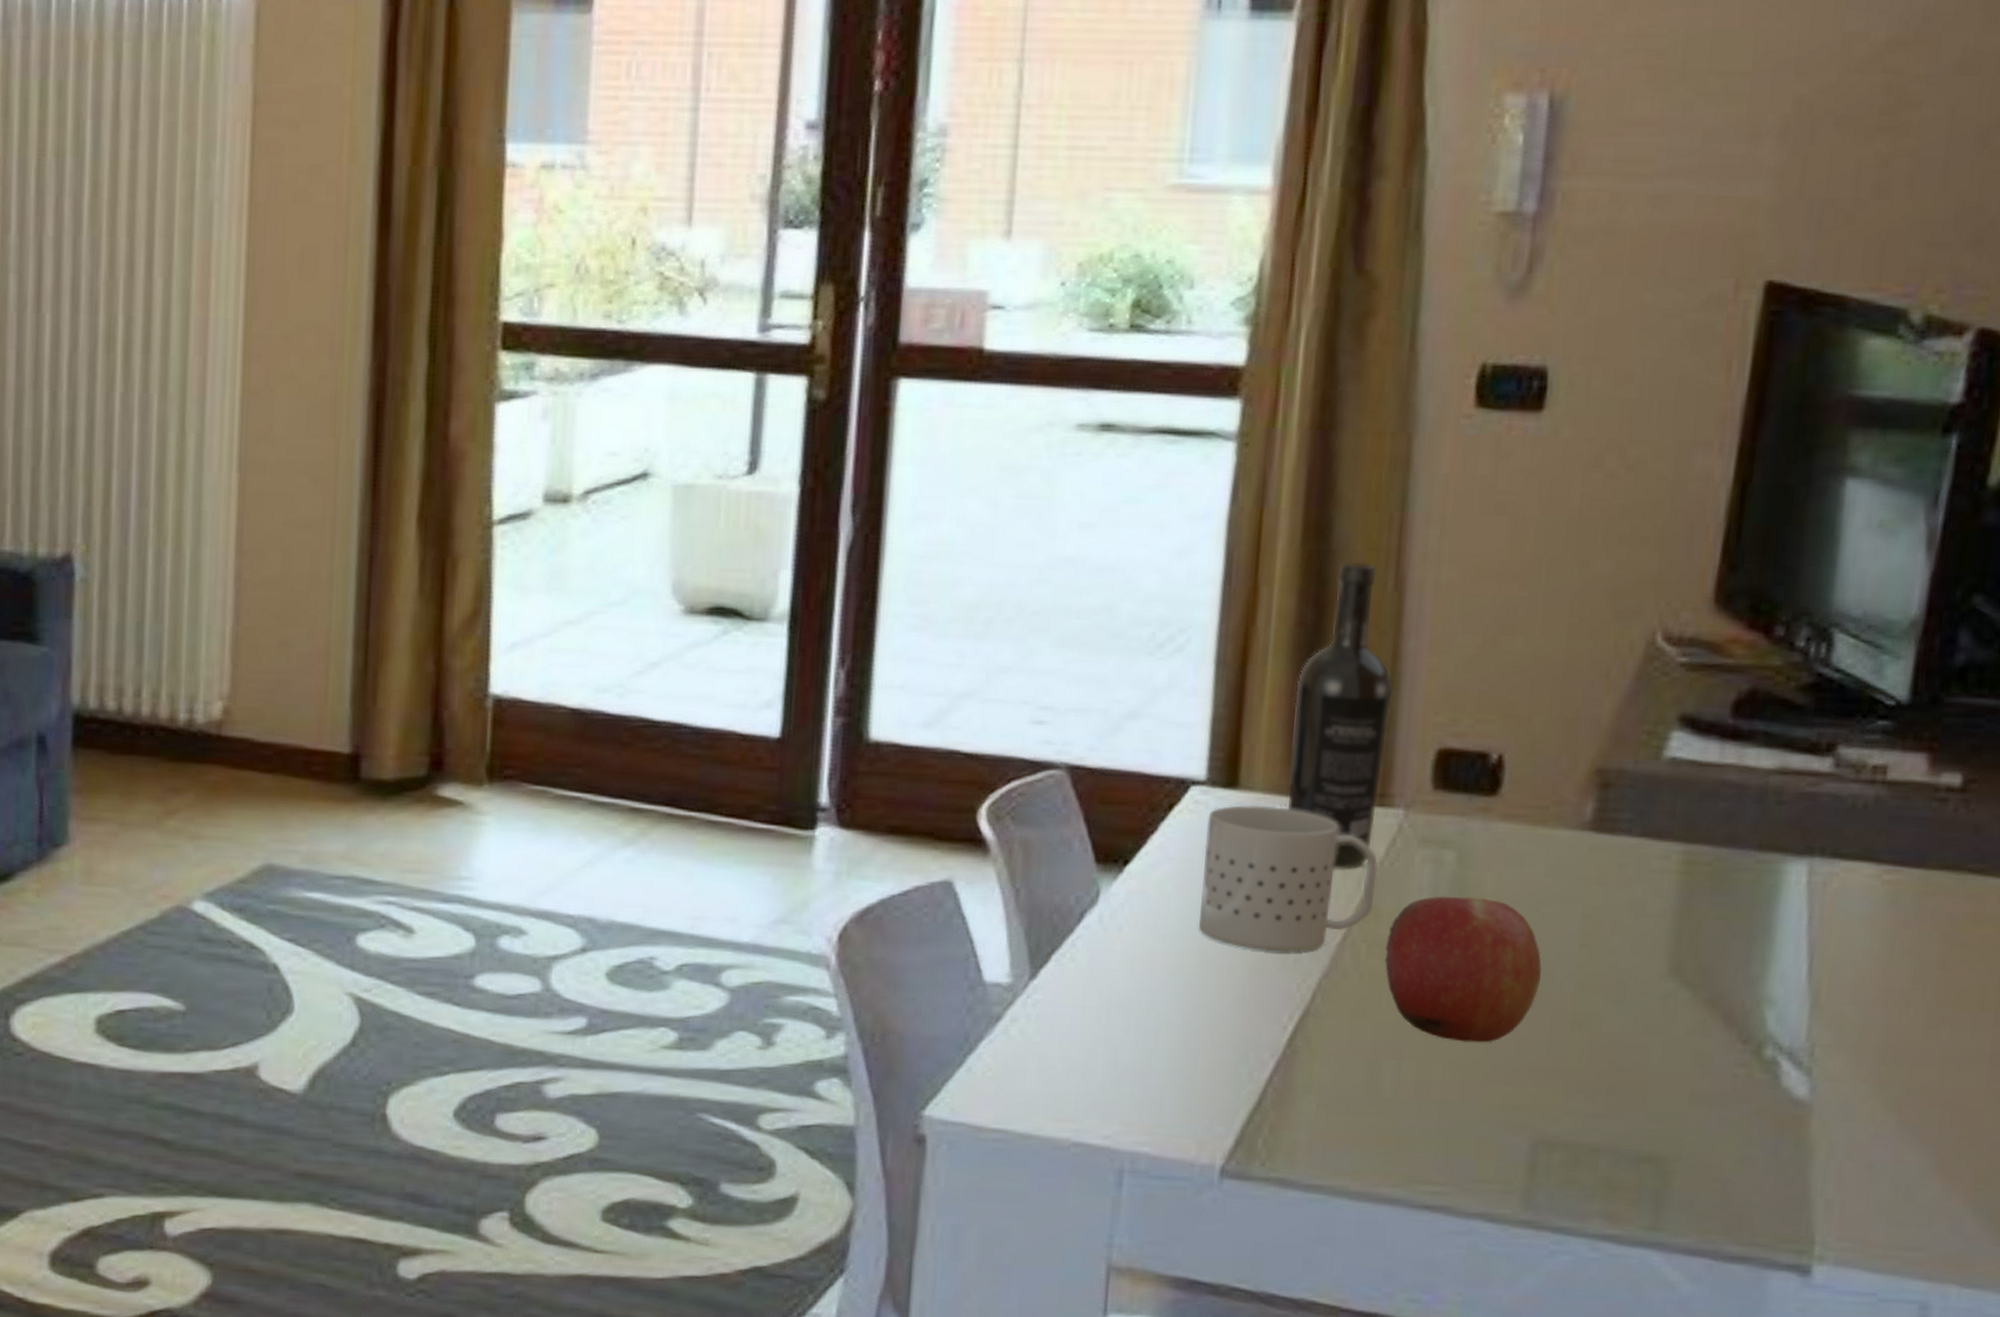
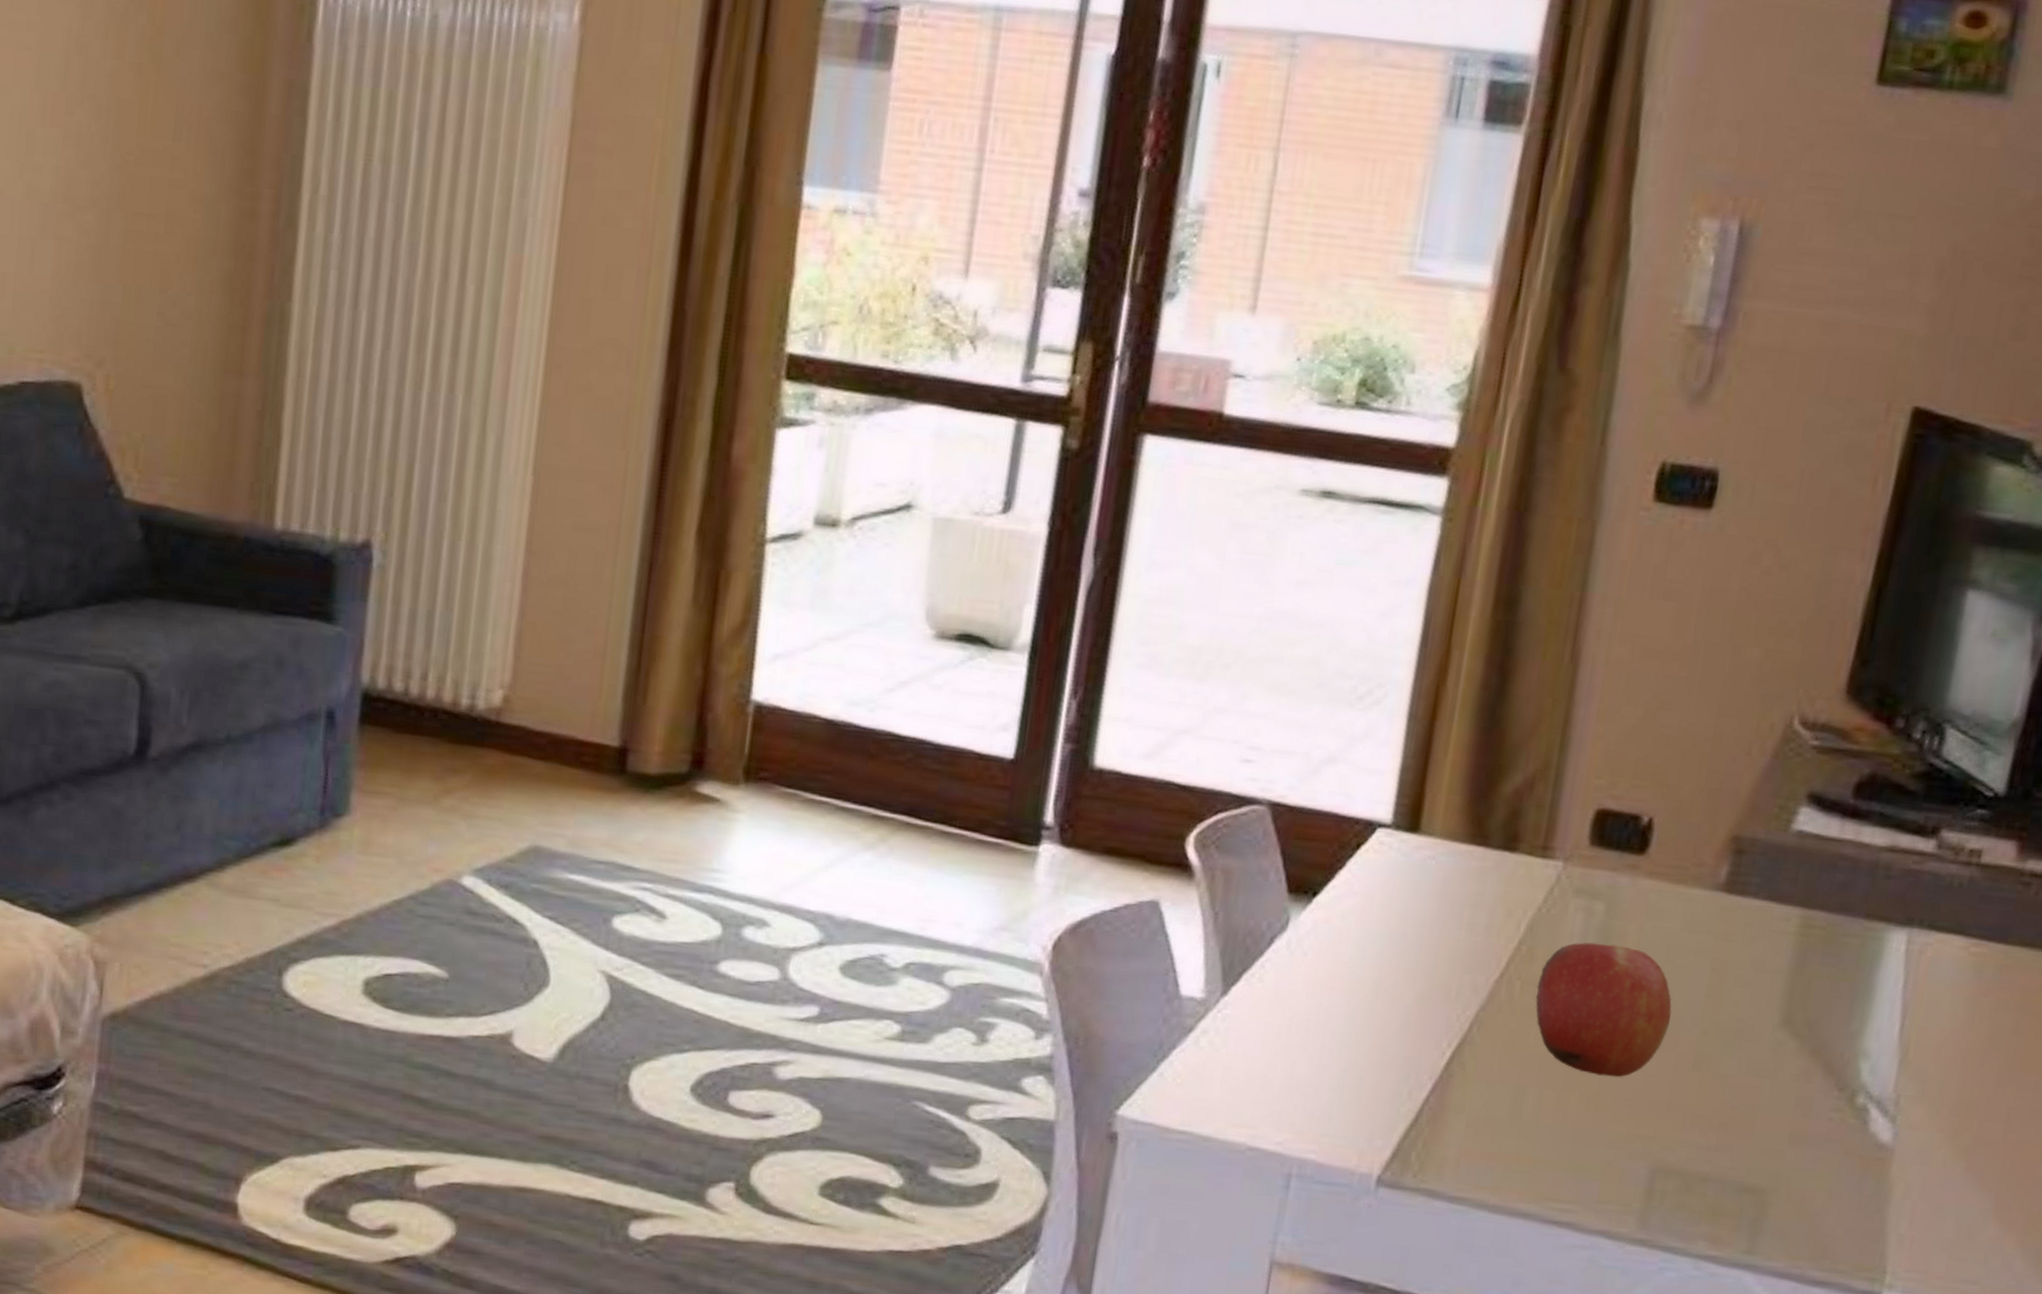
mug: present [1198,805,1378,953] -> none [1374,848,1536,986]
wine bottle: present [1286,561,1394,869] -> none [1460,633,1563,913]

